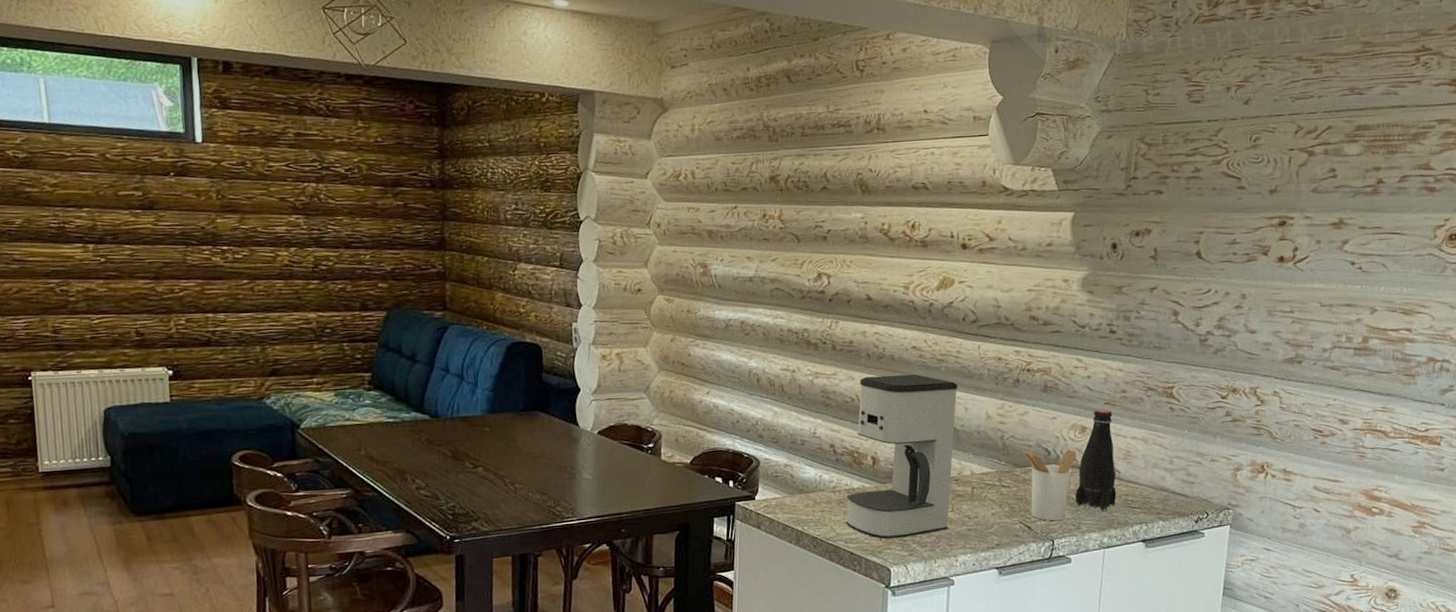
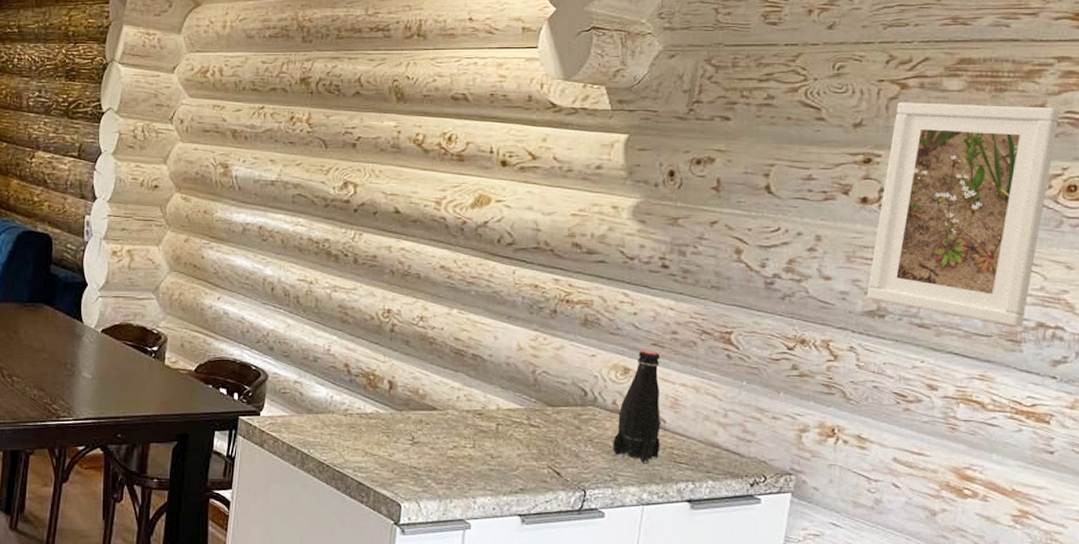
coffee maker: present [846,374,958,539] -> none [356,294,488,472]
utensil holder: present [1021,449,1077,521] -> none [554,388,617,470]
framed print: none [1286,165,1441,363] -> present [866,102,1060,326]

